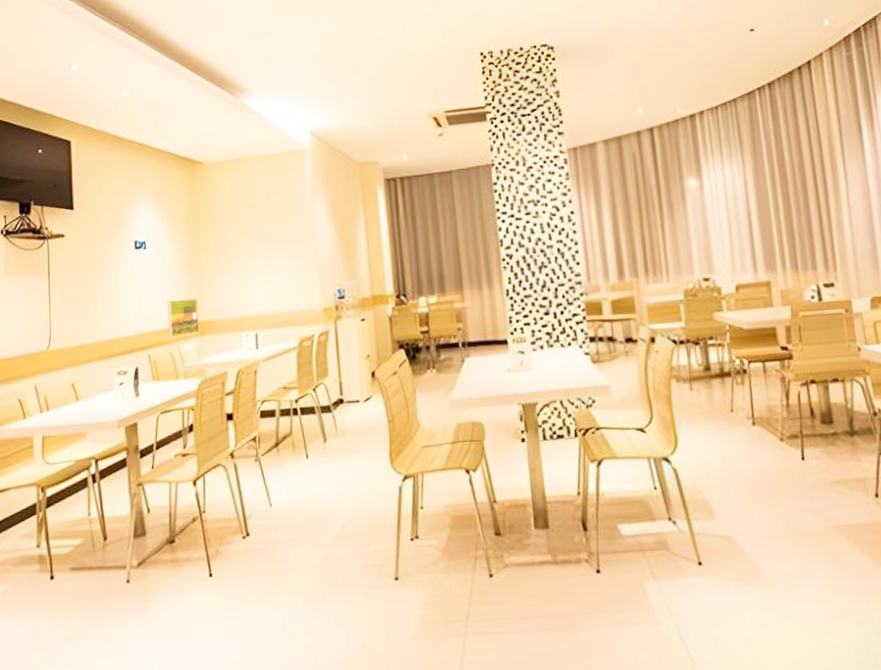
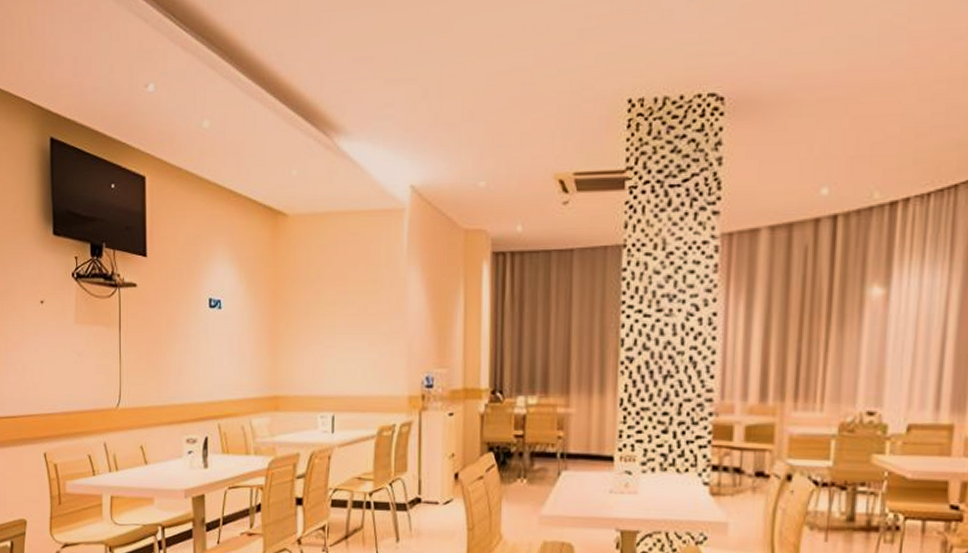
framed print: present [166,297,200,338] -> none [240,368,274,410]

